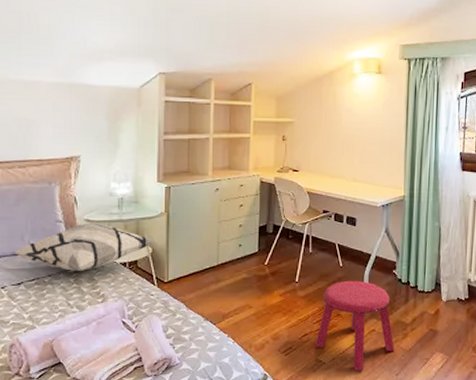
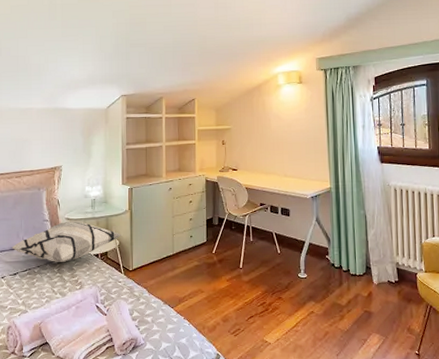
stool: present [315,280,395,371] -> none [260,265,334,351]

